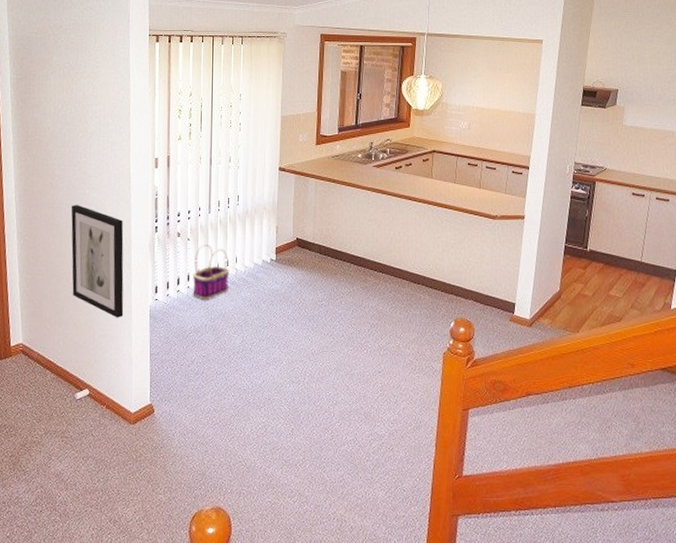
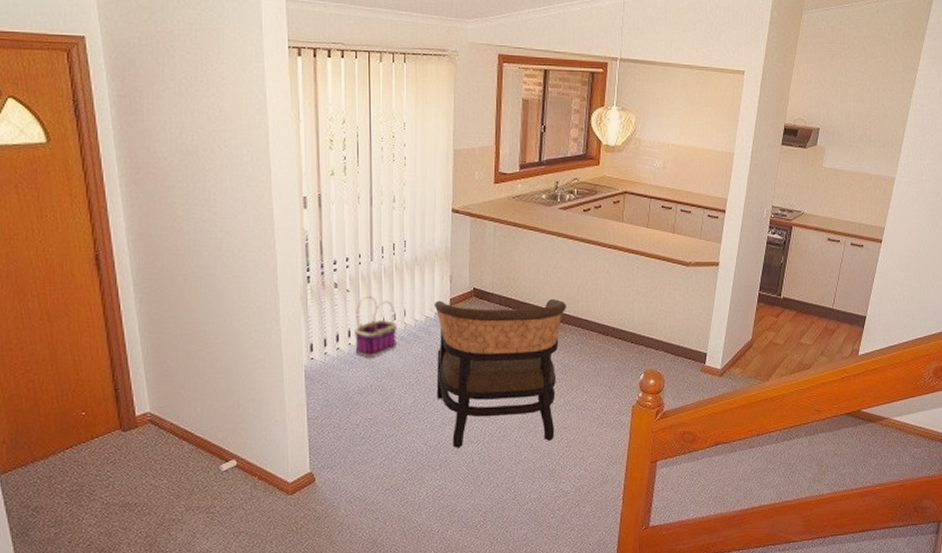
wall art: present [71,204,124,318] -> none [200,250,274,381]
armchair: none [261,249,380,387] -> present [433,299,566,448]

